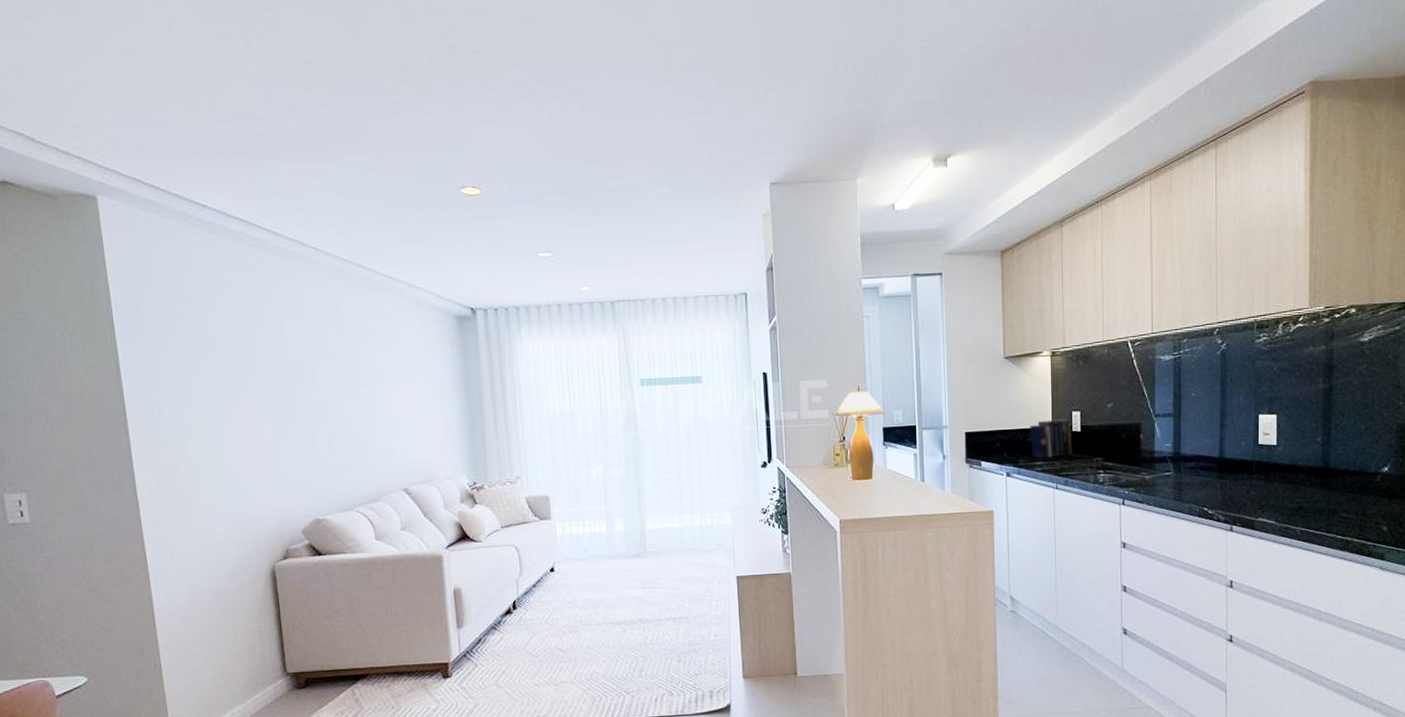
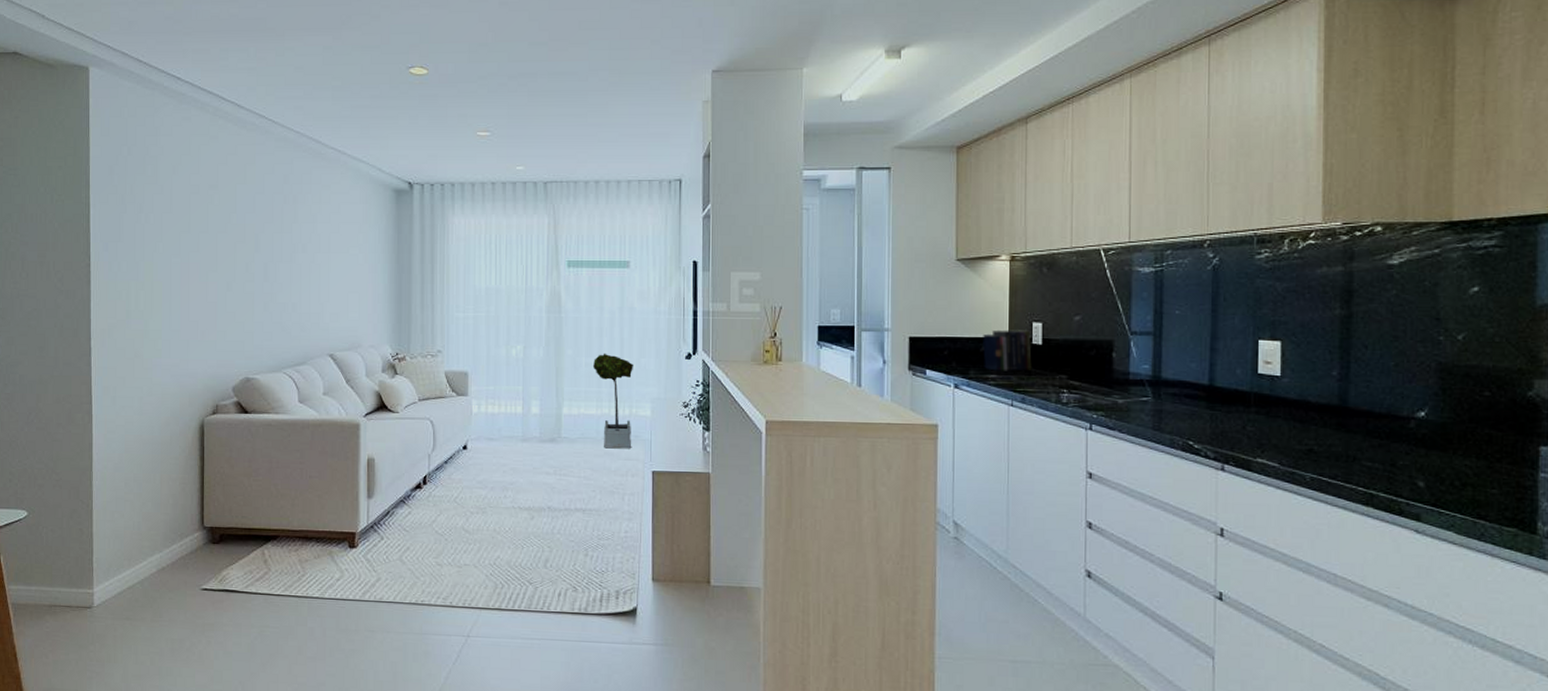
potted tree: none [672,467,715,559] -> present [592,353,633,449]
table lamp: present [833,383,886,480] -> none [765,278,822,380]

